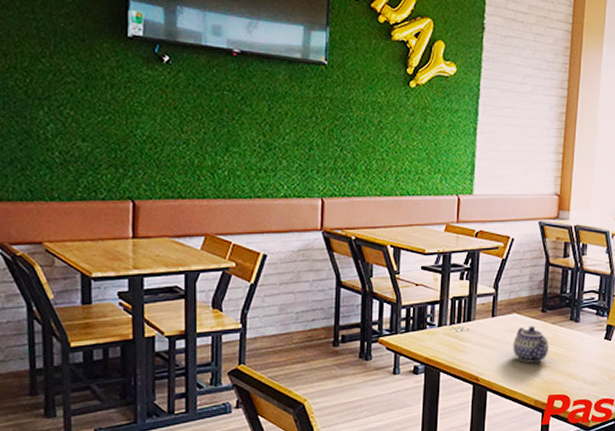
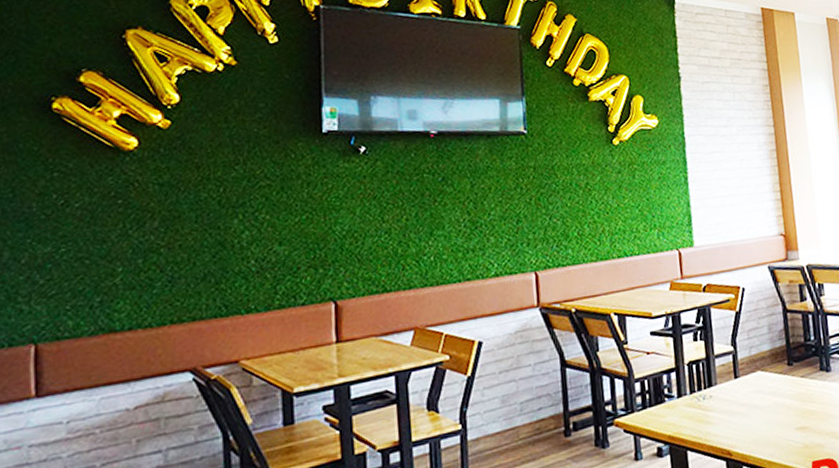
teapot: present [513,326,548,363] -> none [762,382,803,426]

